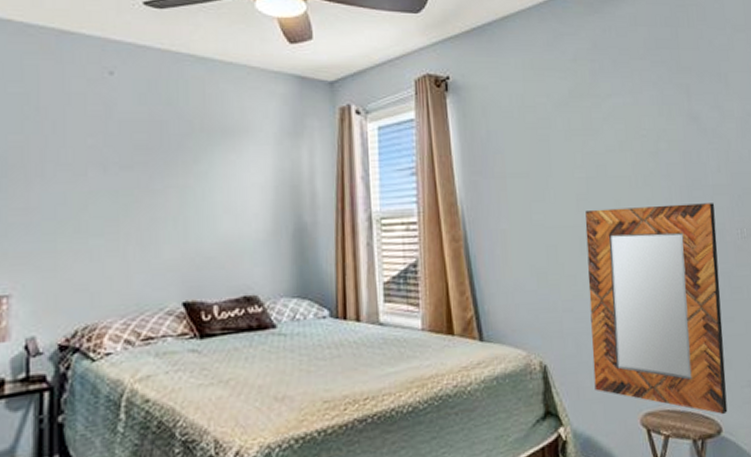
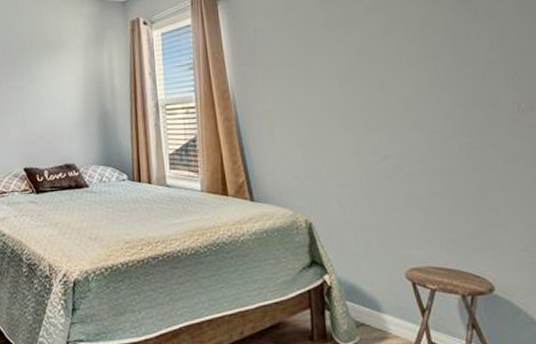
home mirror: present [585,203,728,415] -> none [348,80,501,275]

